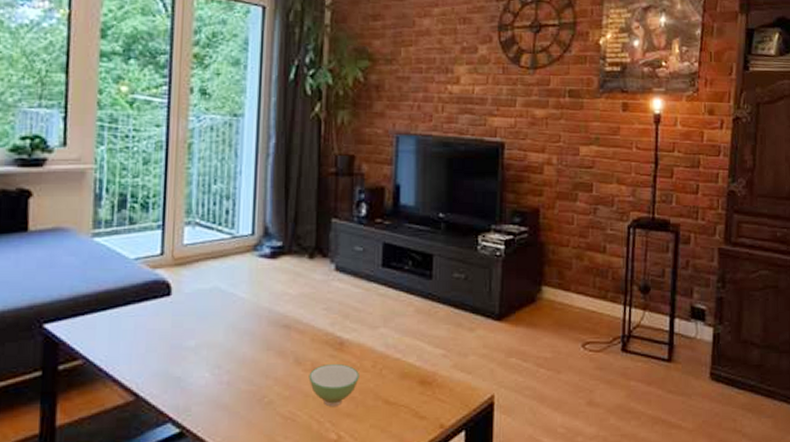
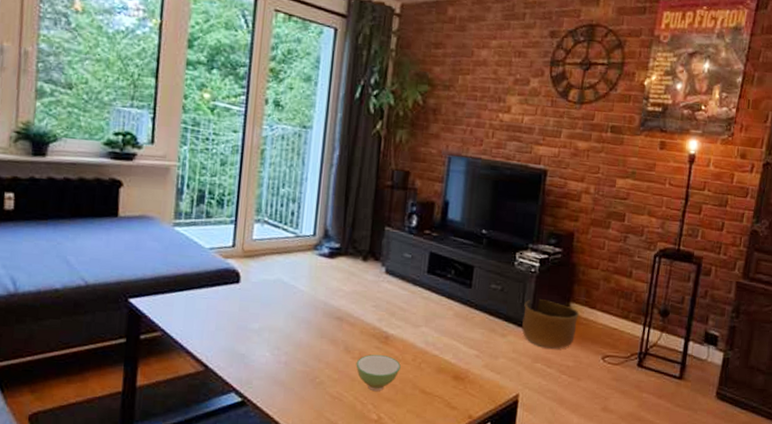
basket: none [491,284,553,340] -> present [522,298,579,349]

